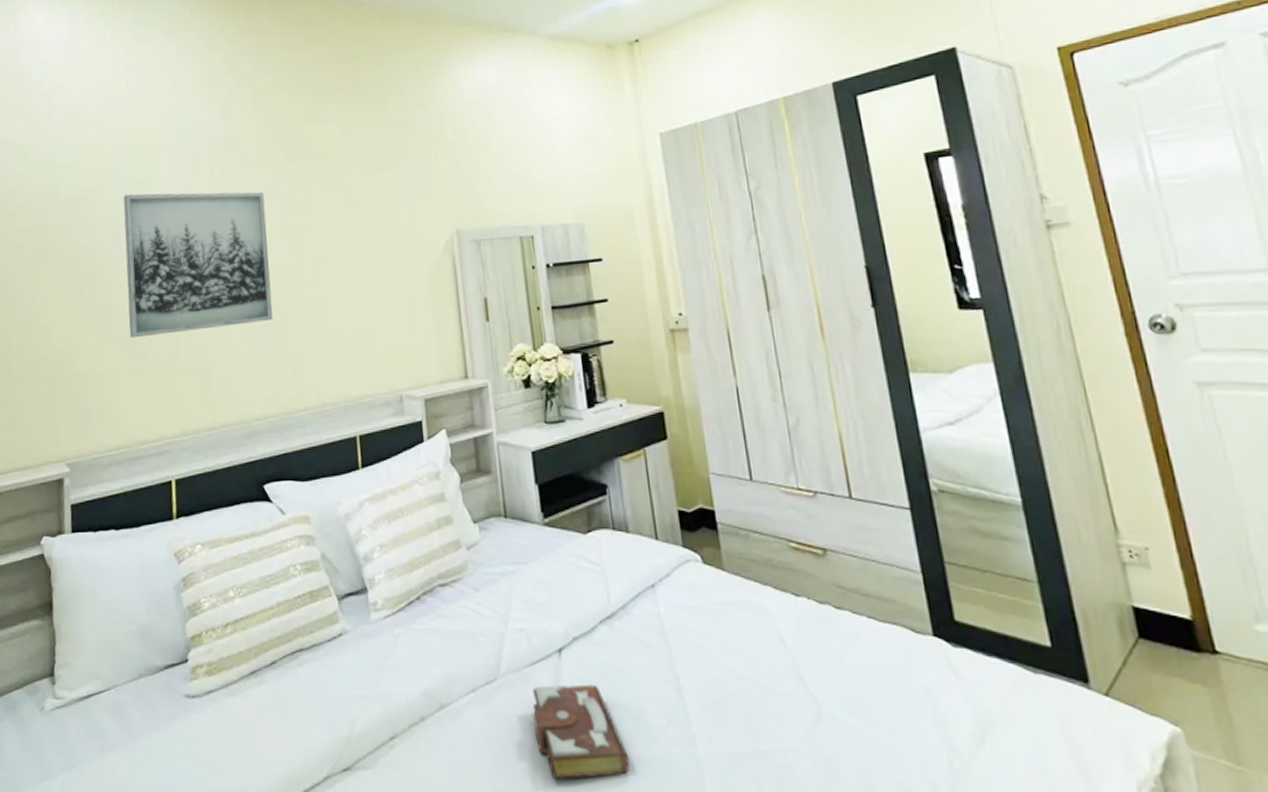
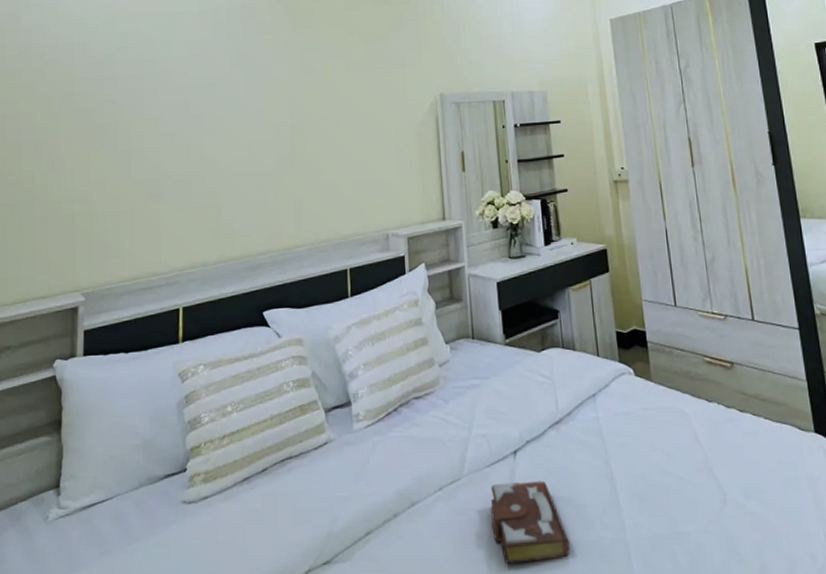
wall art: present [123,192,273,339] -> none [146,54,278,182]

